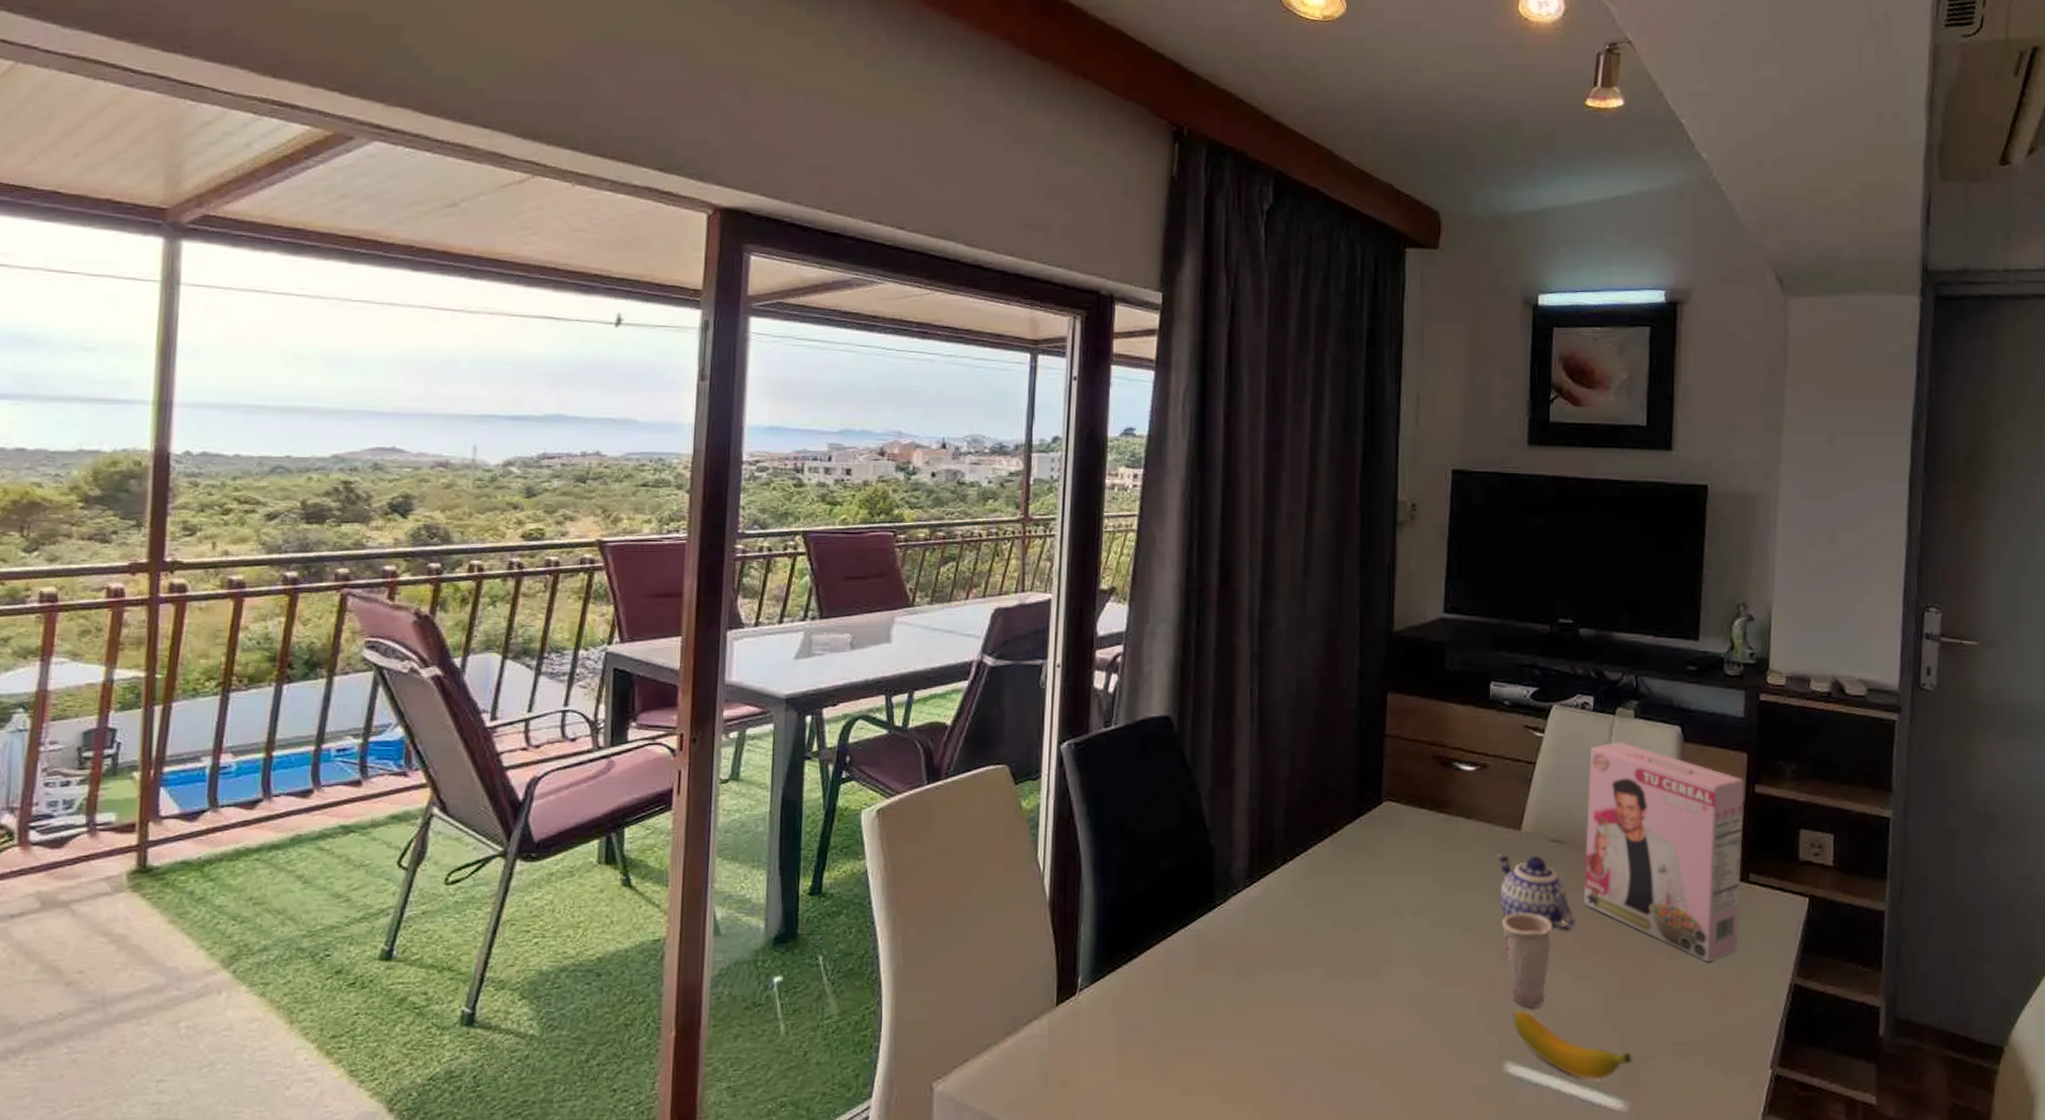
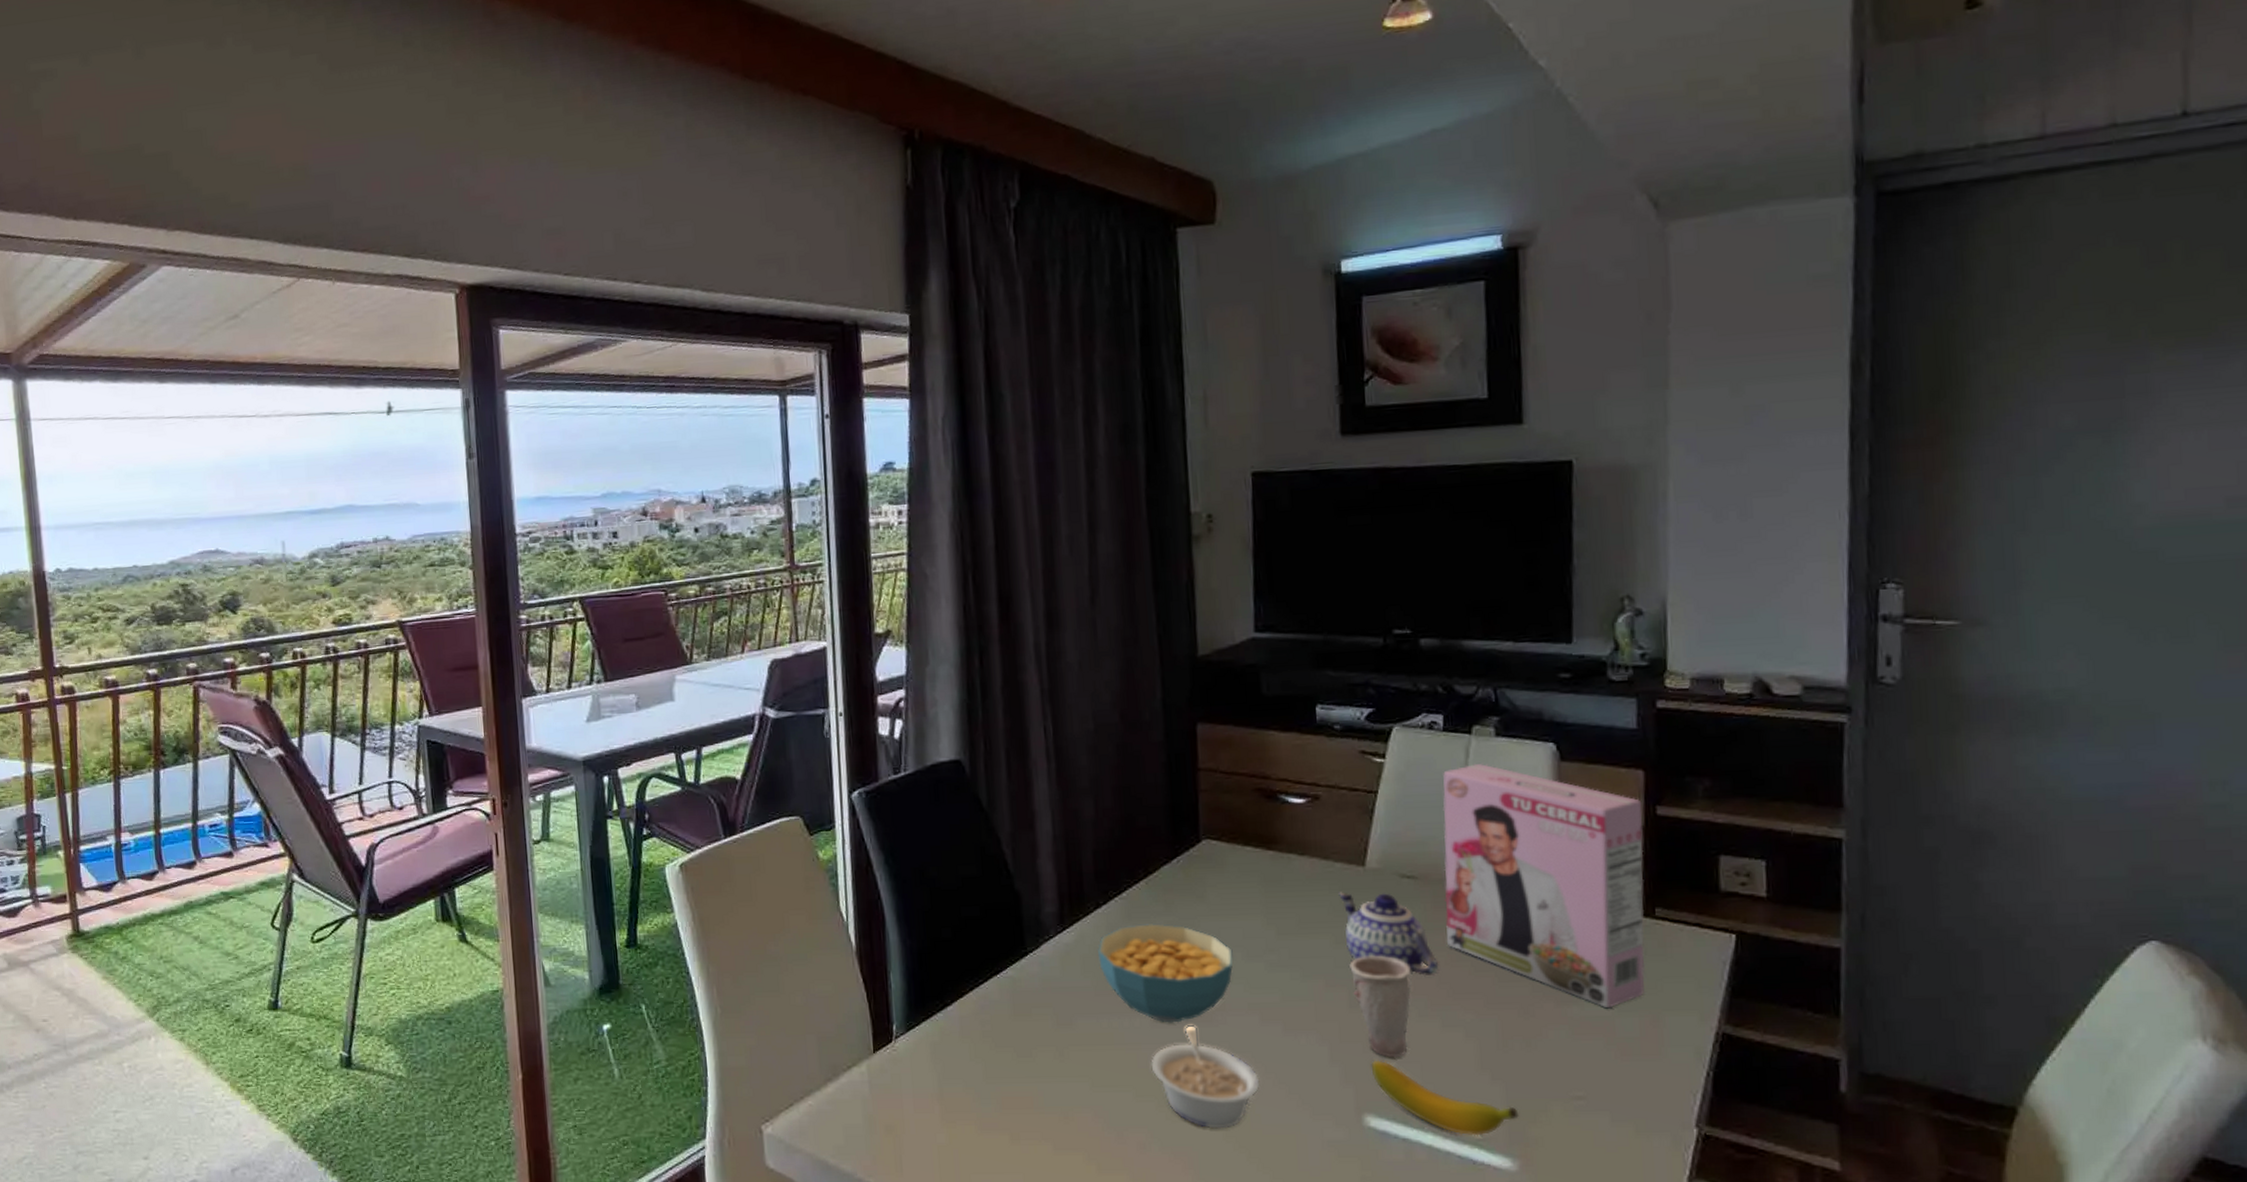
cereal bowl: none [1281,880,1402,976] -> present [1098,923,1233,1023]
legume: none [1320,979,1417,1078] -> present [1151,1027,1260,1129]

